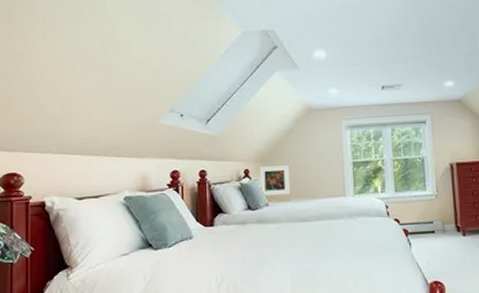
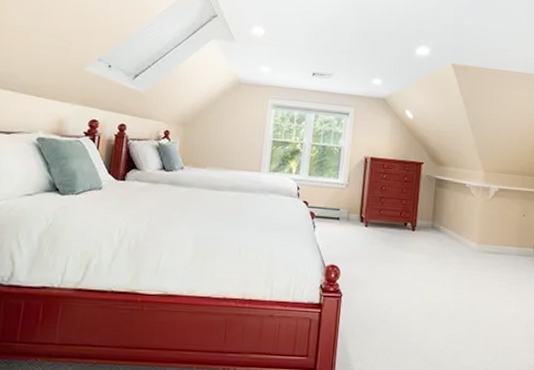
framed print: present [259,165,291,197] -> none [176,130,210,162]

